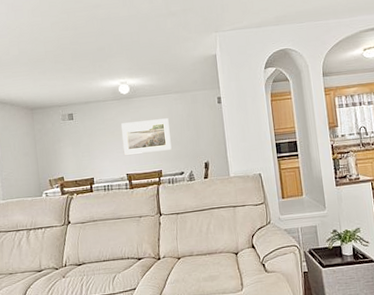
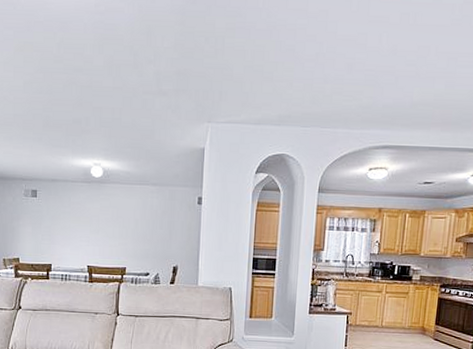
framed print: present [121,118,172,155] -> none [87,210,141,247]

